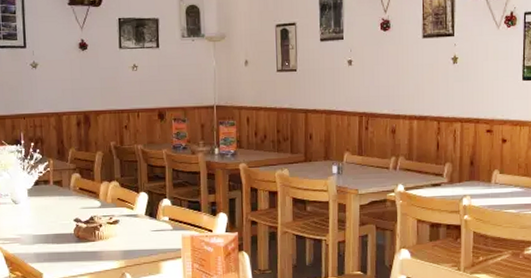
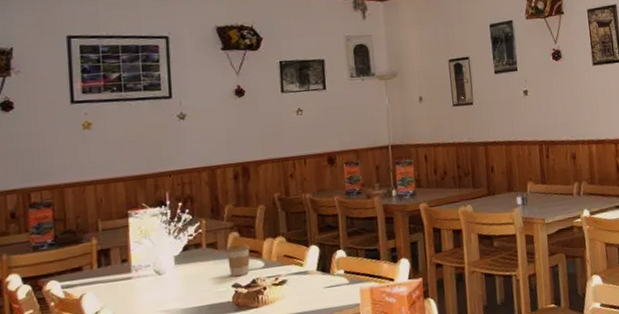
coffee cup: none [69,185,89,213] -> present [225,244,250,277]

